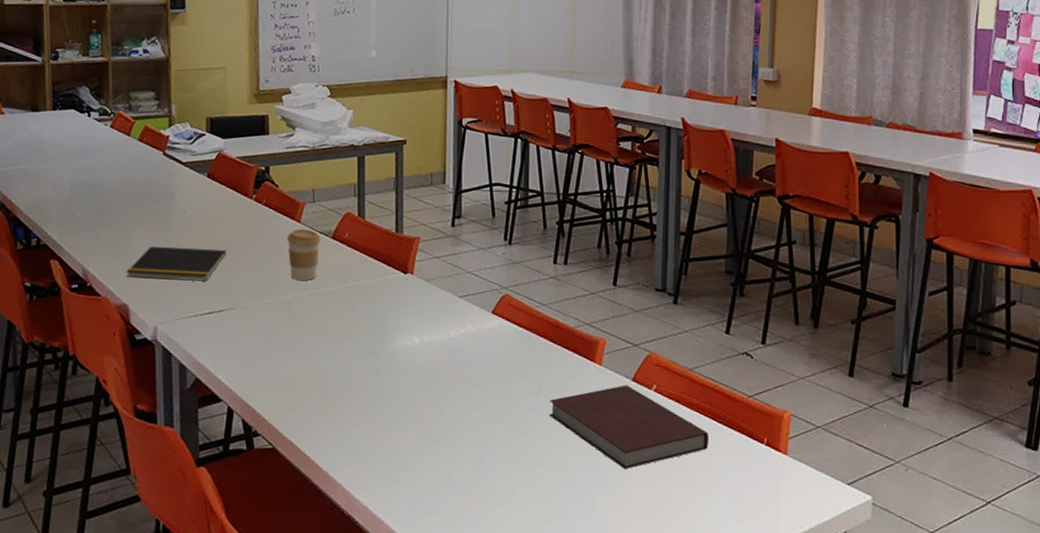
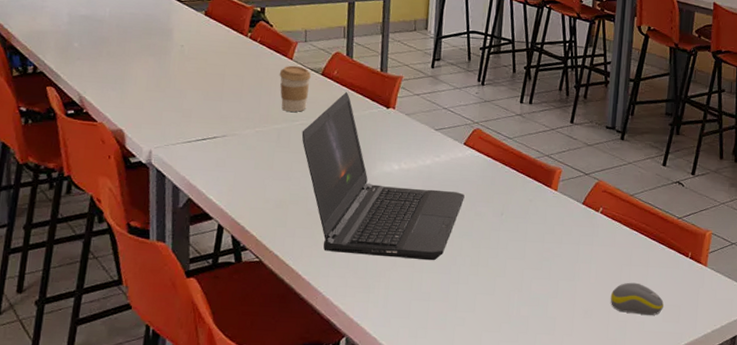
notepad: present [126,246,227,282] -> none [122,76,222,111]
laptop computer: none [313,256,495,448] -> present [301,91,465,261]
notebook: present [549,385,710,470] -> none [510,207,644,279]
computer mouse: none [671,474,737,515] -> present [610,282,664,316]

